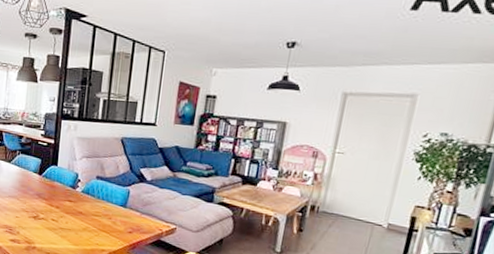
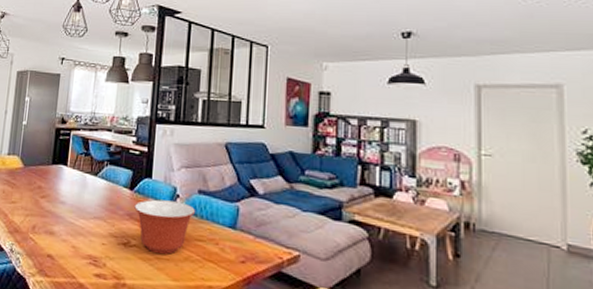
mixing bowl: none [42,183,93,226] -> present [134,199,195,255]

